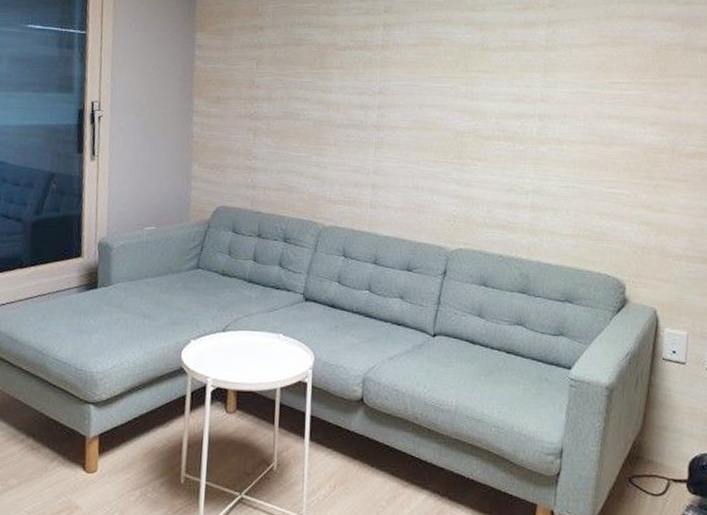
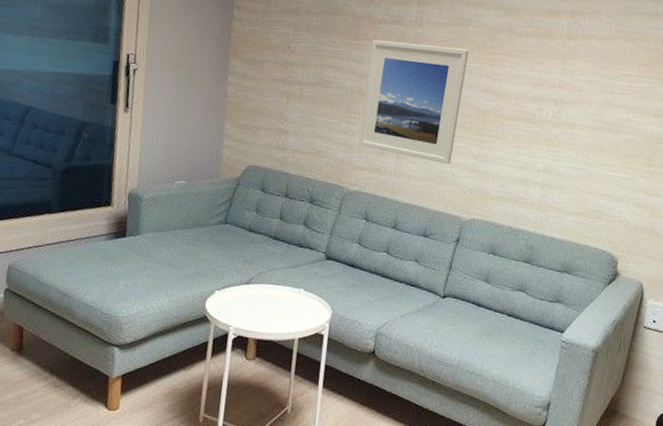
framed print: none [331,67,442,192] -> present [358,40,469,164]

